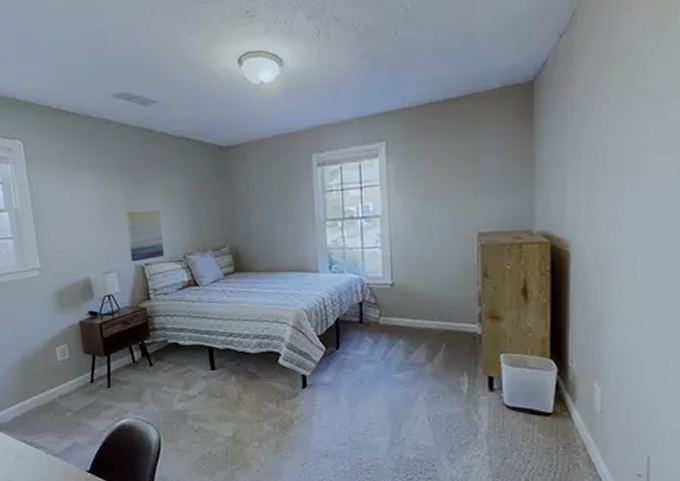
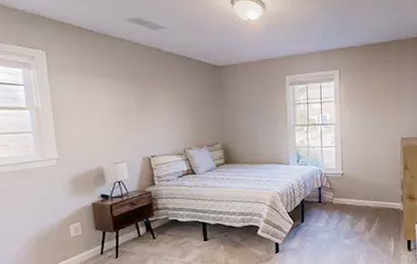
wall art: present [126,210,164,262] -> none [136,113,167,154]

